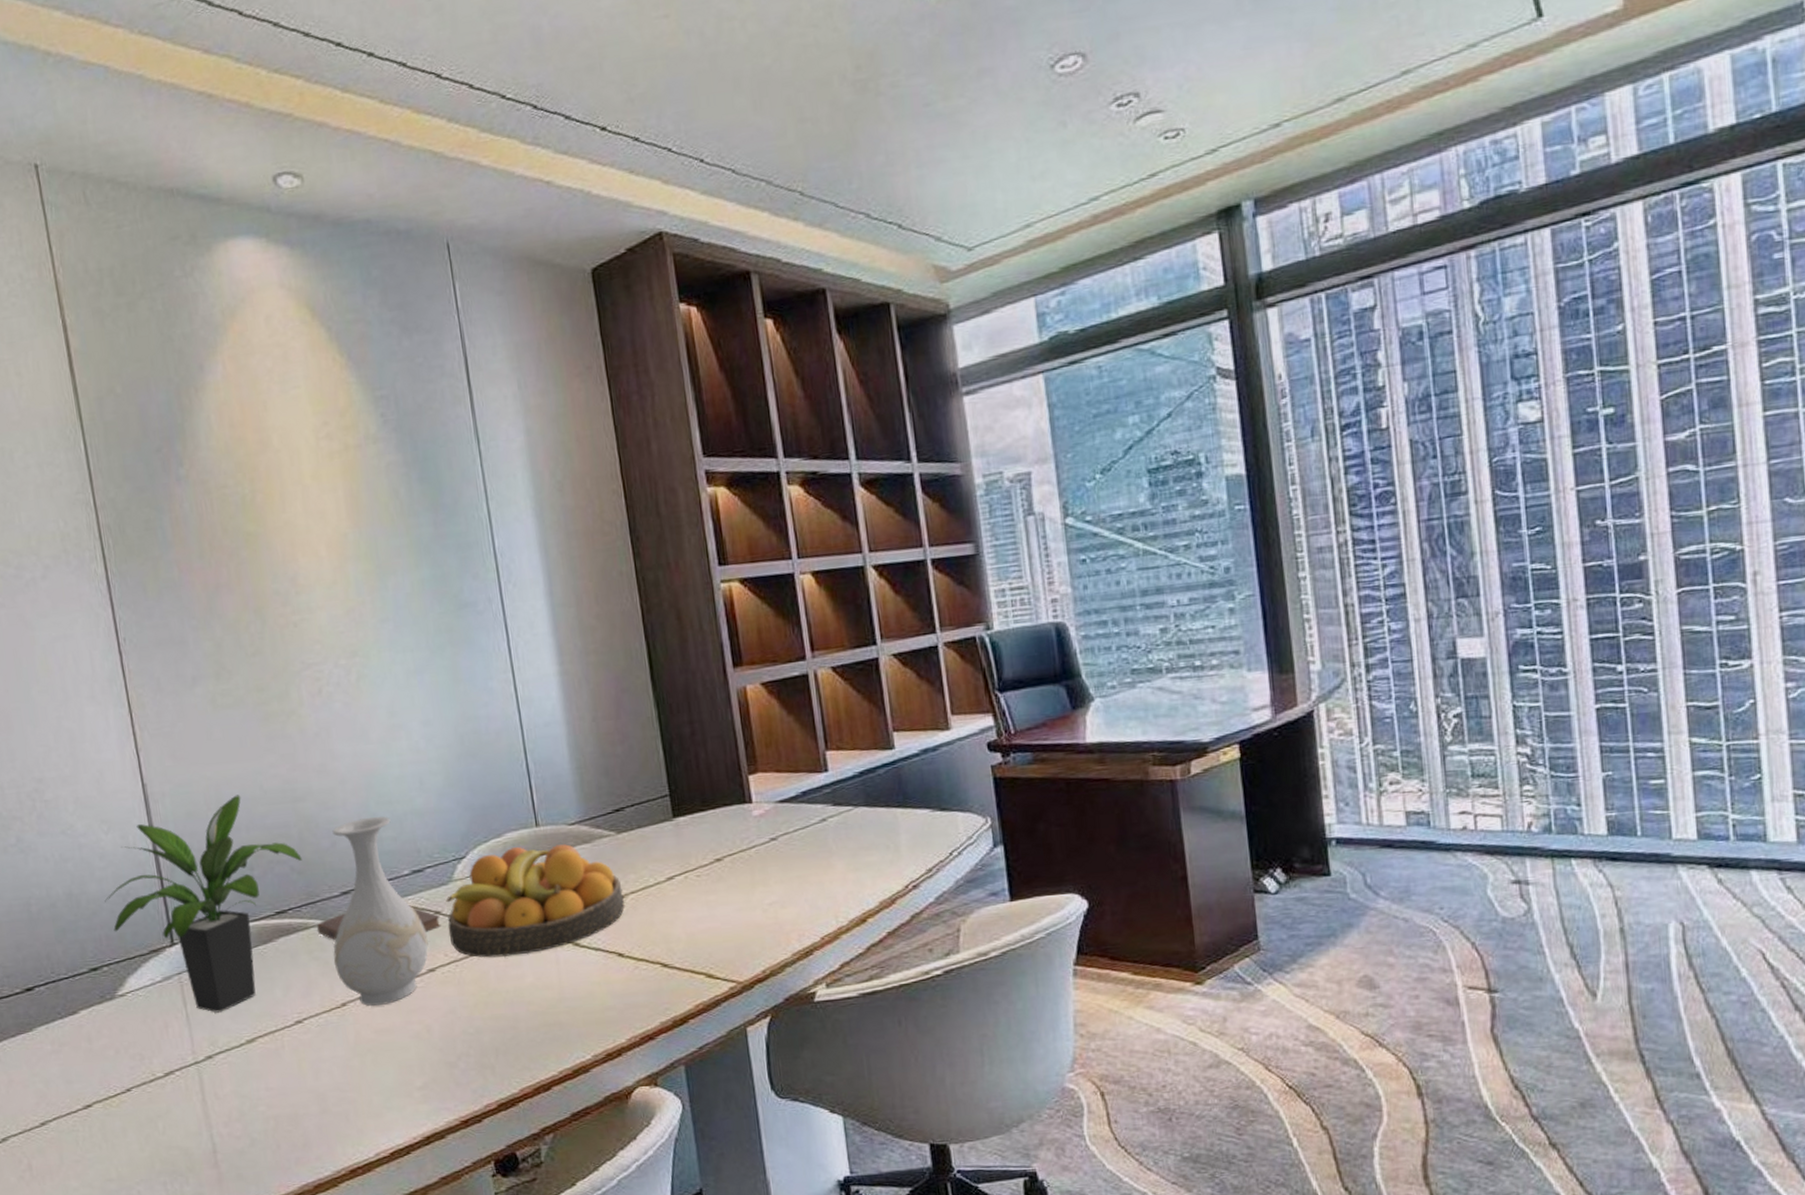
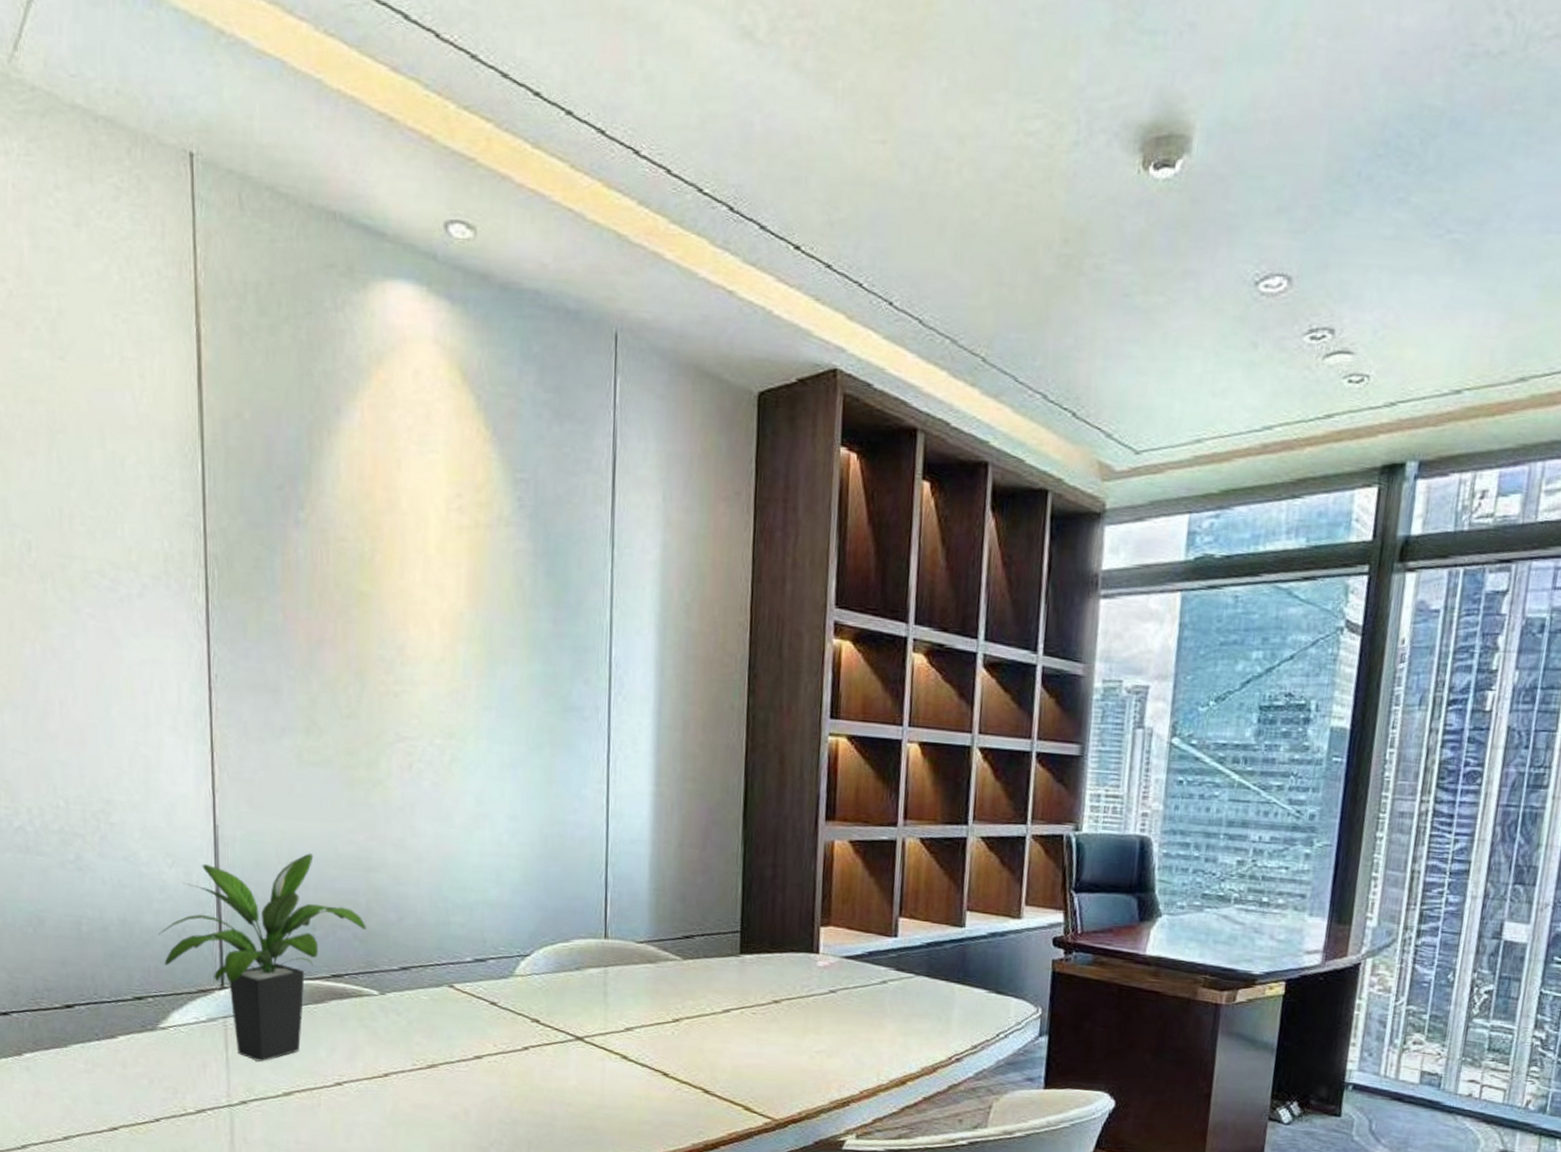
book: present [316,907,441,940] -> none [370,988,495,1020]
vase: present [332,816,429,1006] -> none [382,899,480,1082]
fruit bowl: present [445,844,626,958] -> none [501,954,679,1059]

